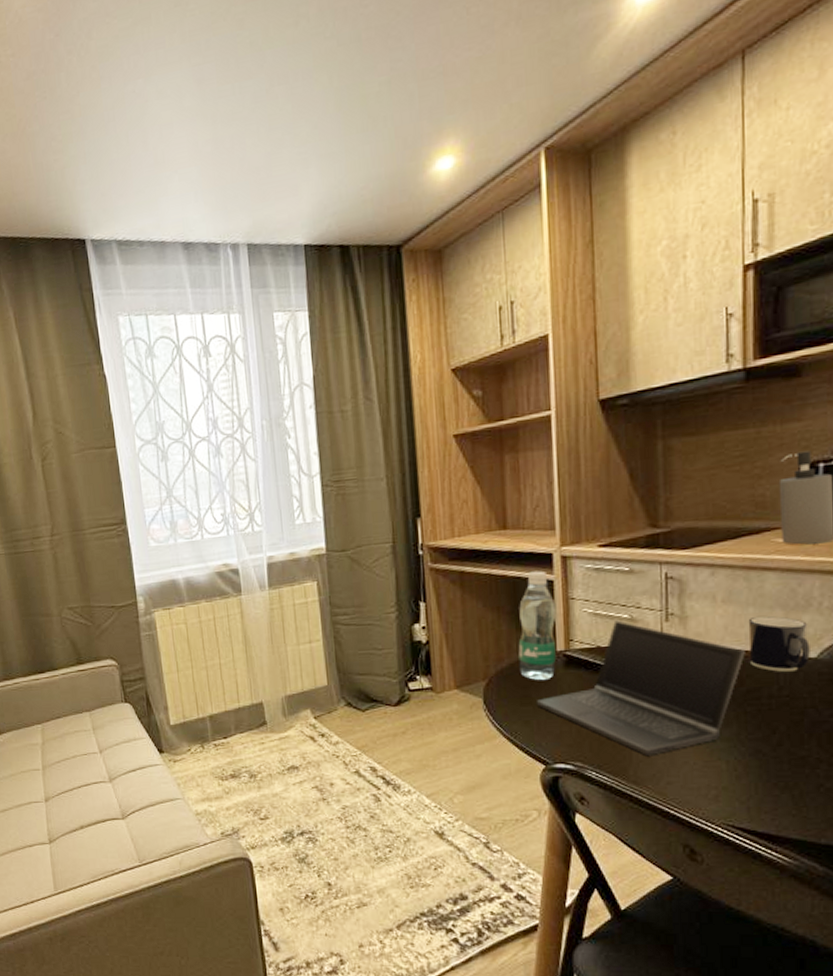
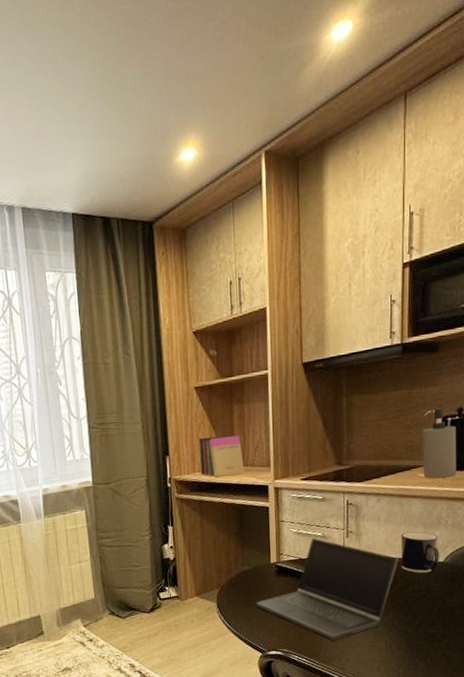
books: none [458,491,520,544] -> present [198,435,245,478]
bottle: present [518,570,557,680] -> none [243,499,271,586]

